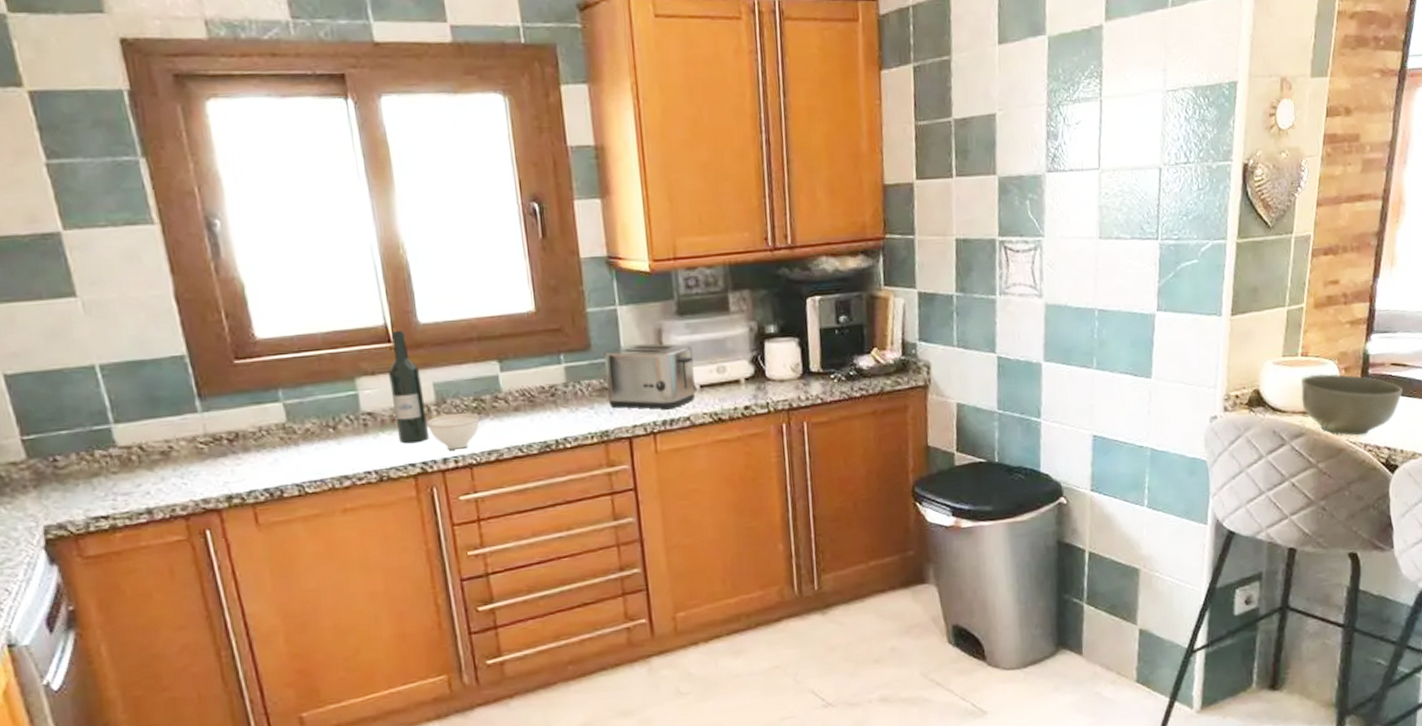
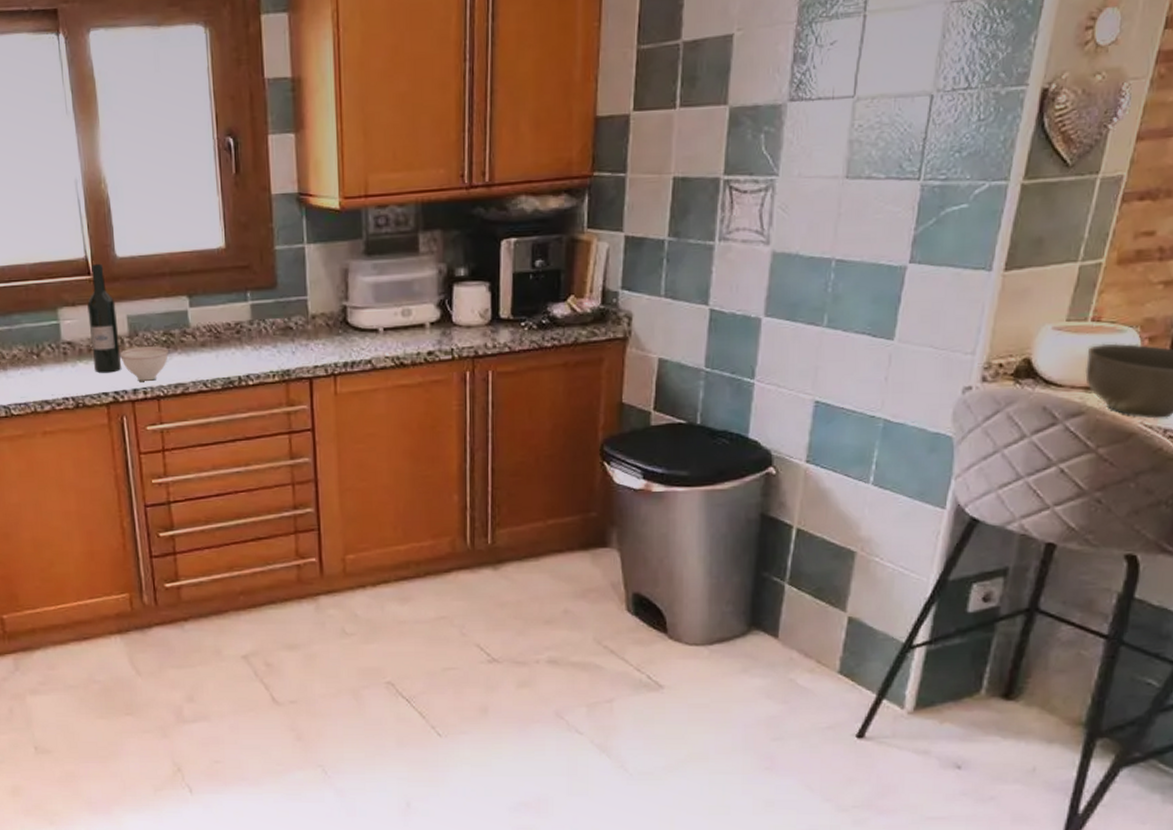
toaster: present [604,343,696,410] -> none [289,283,379,352]

